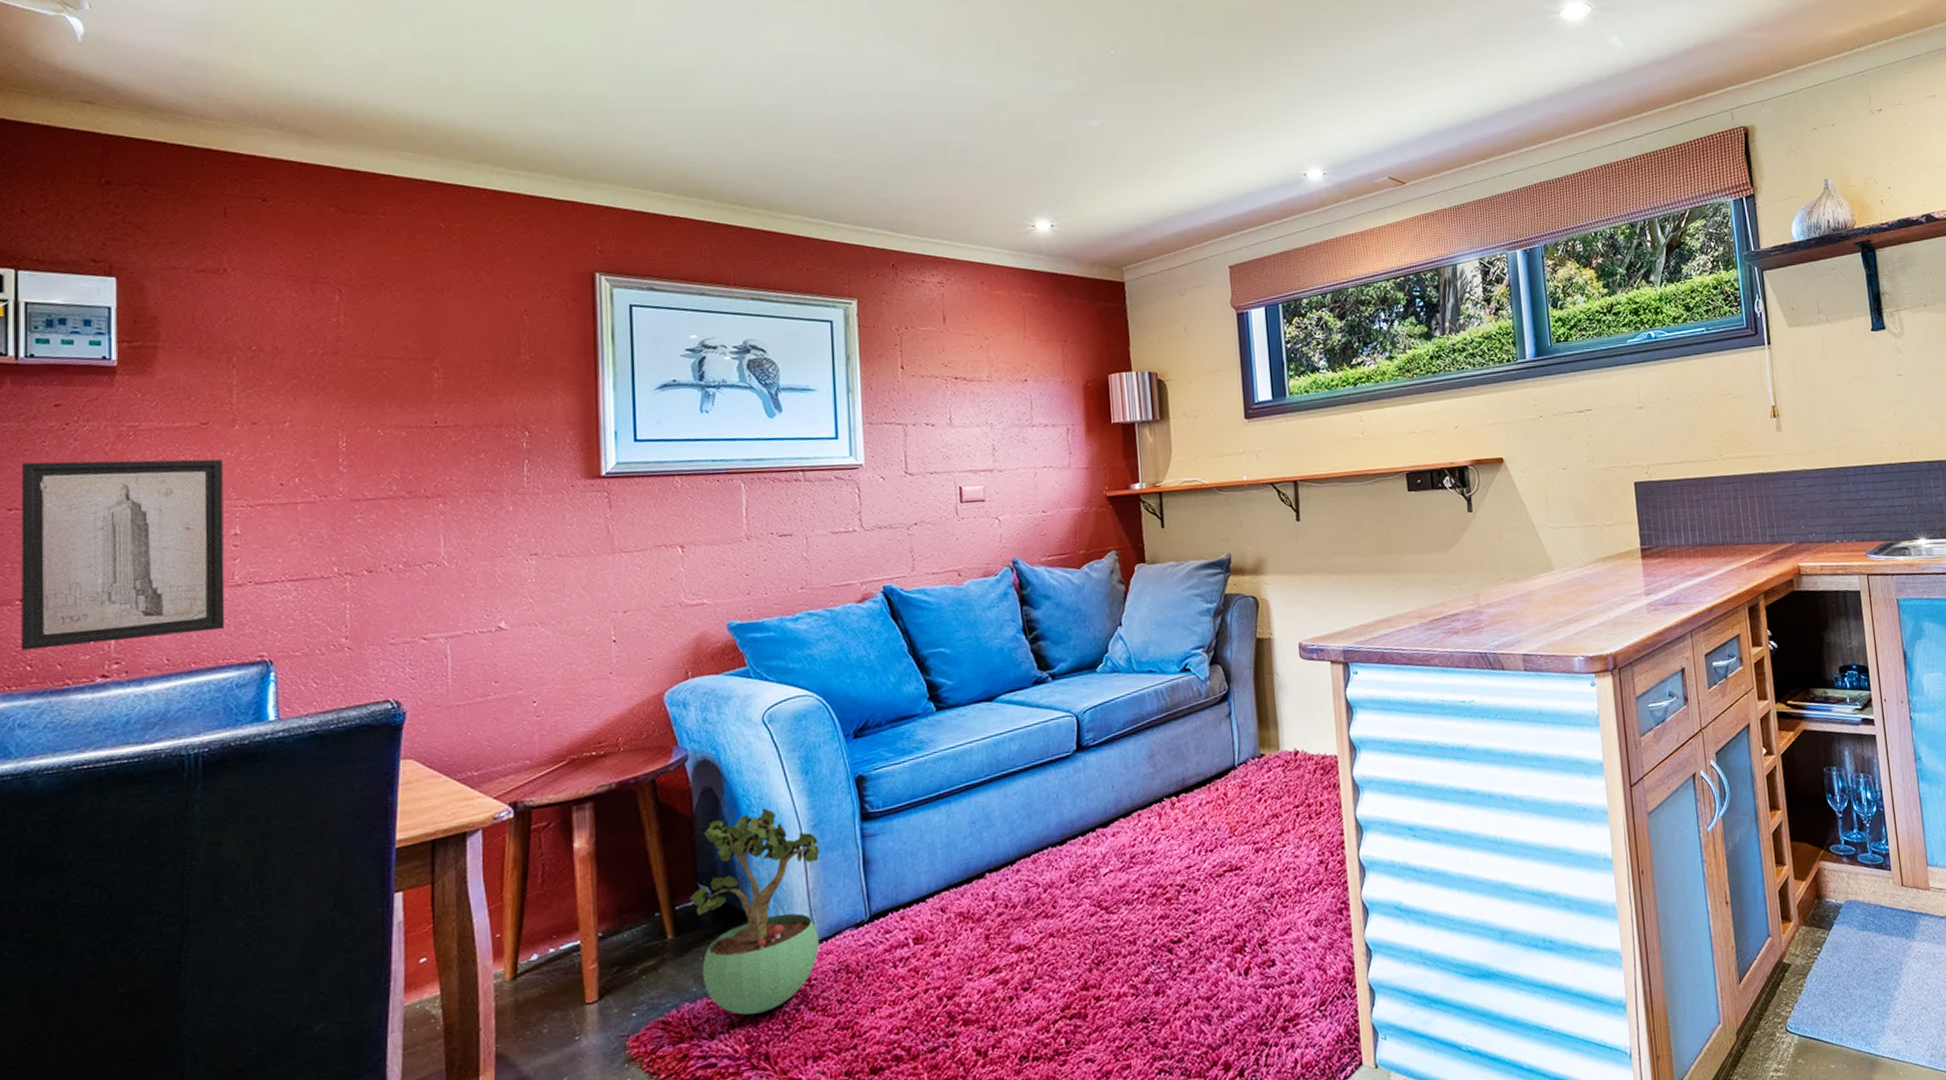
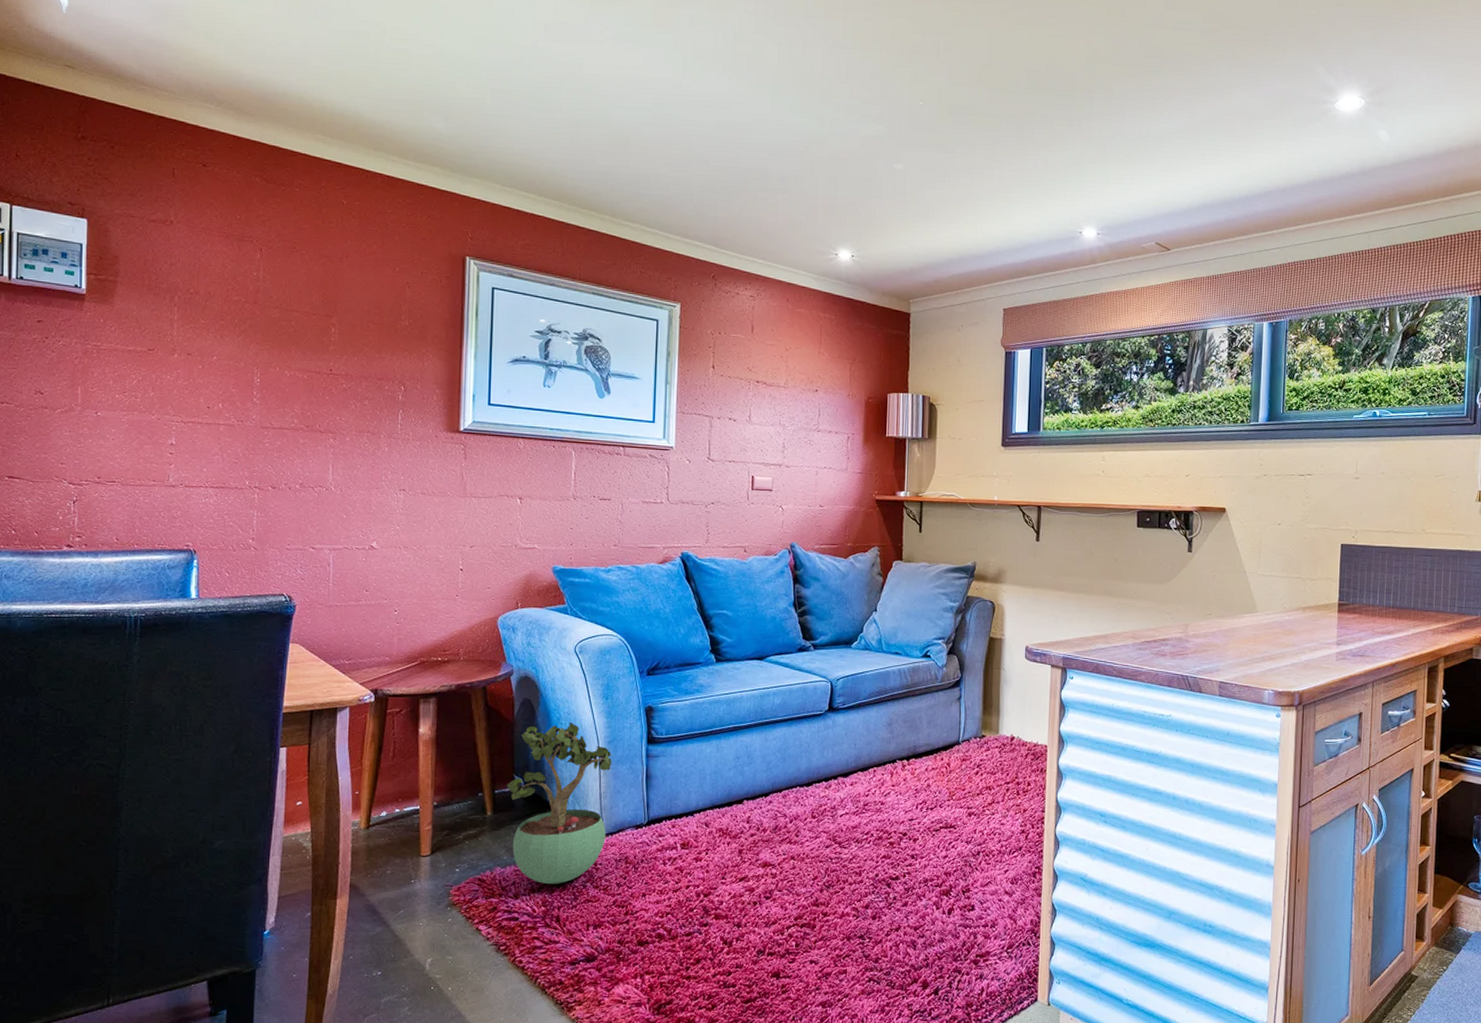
wall art: present [20,459,225,651] -> none [7,366,164,520]

